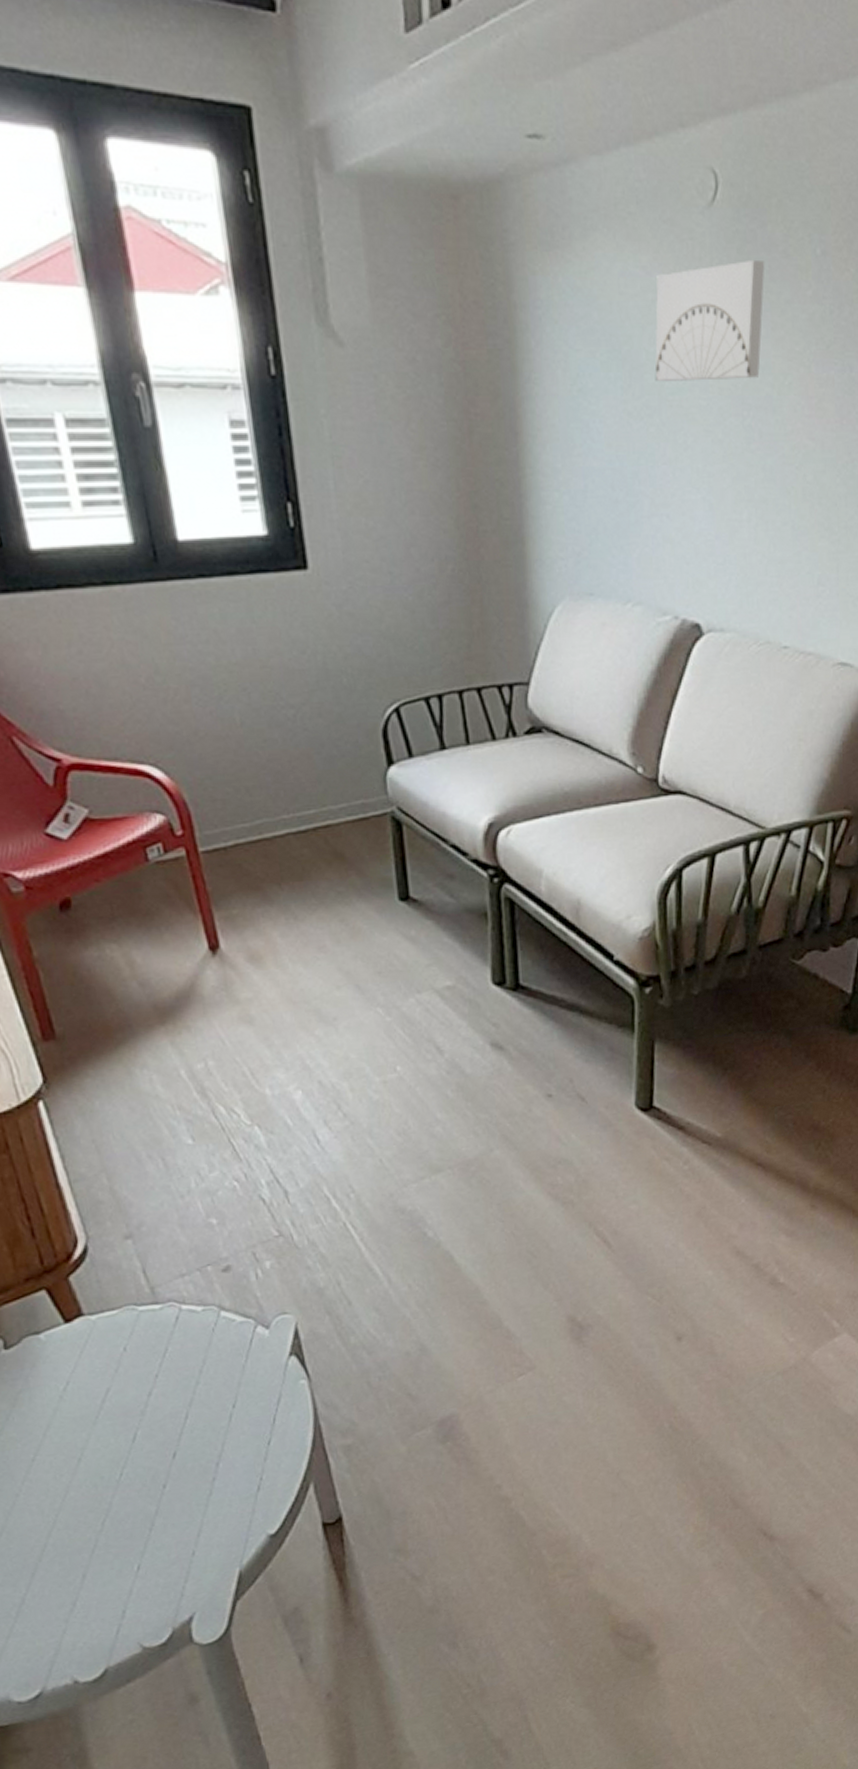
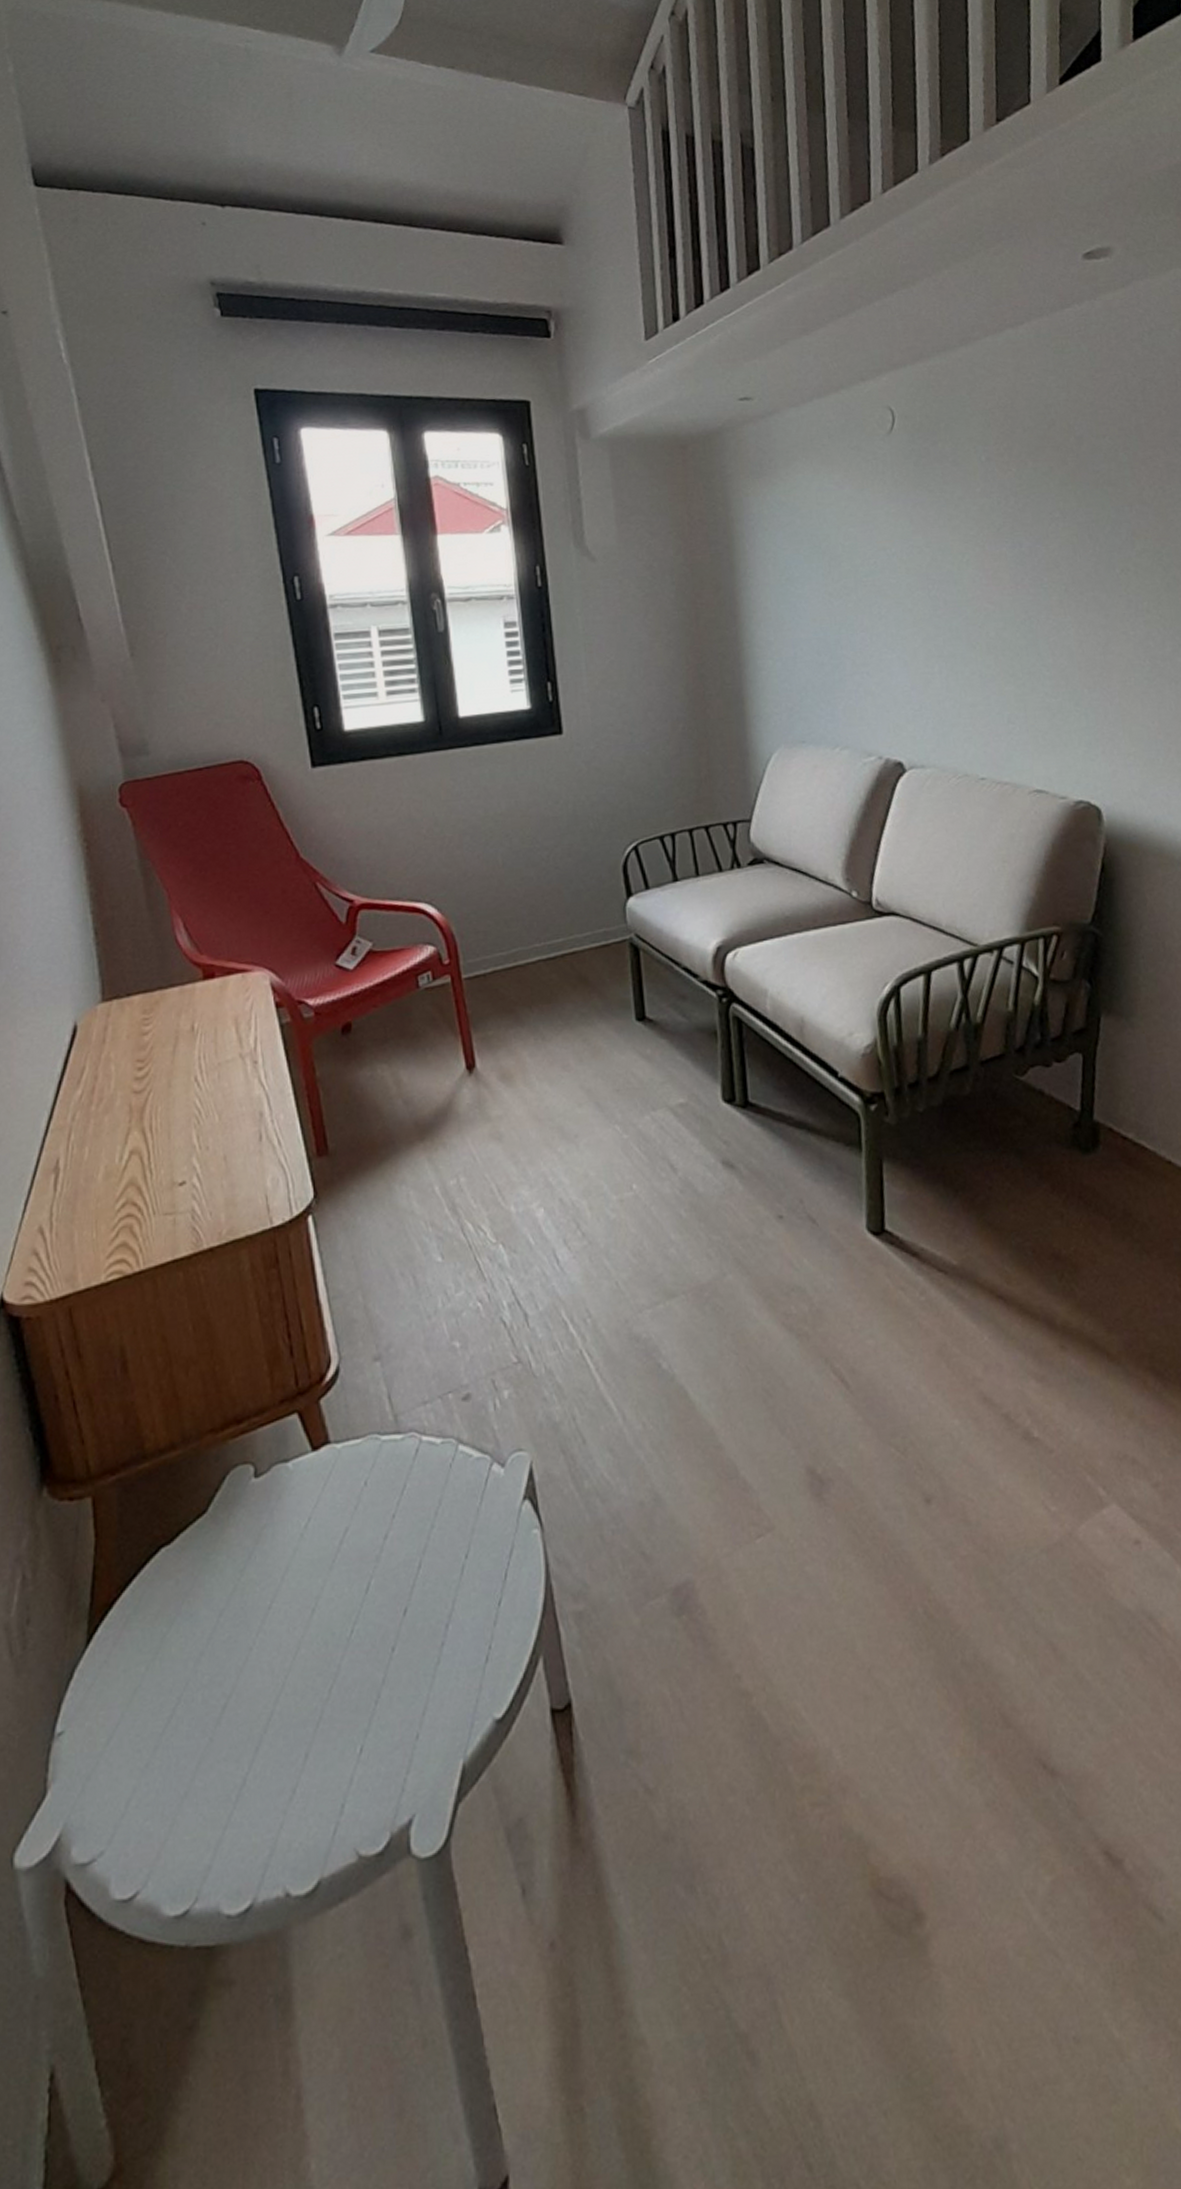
wall art: present [655,259,765,381] -> none [848,469,941,567]

